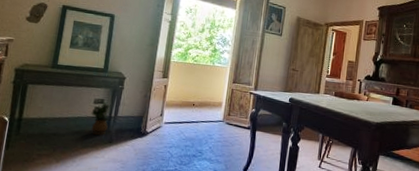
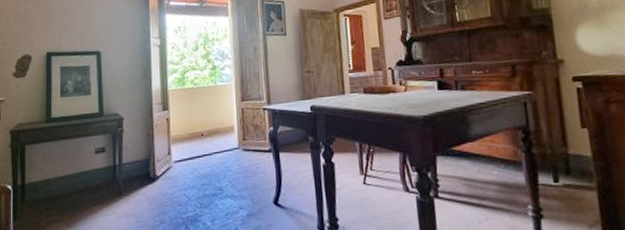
potted plant: present [91,103,110,135] -> none [94,151,114,189]

